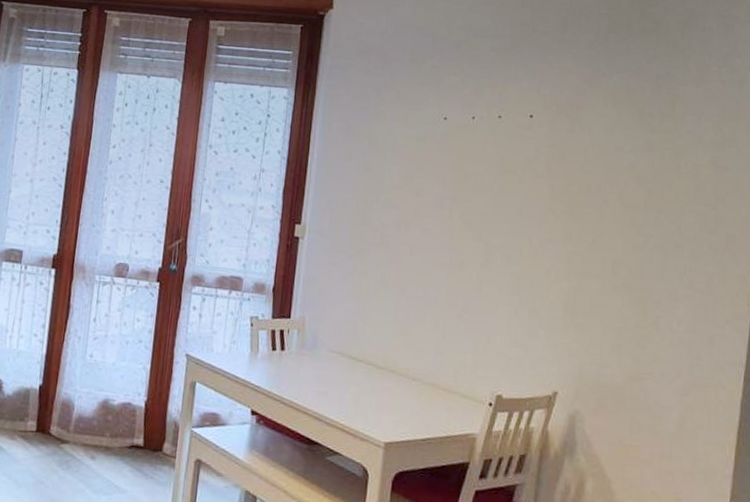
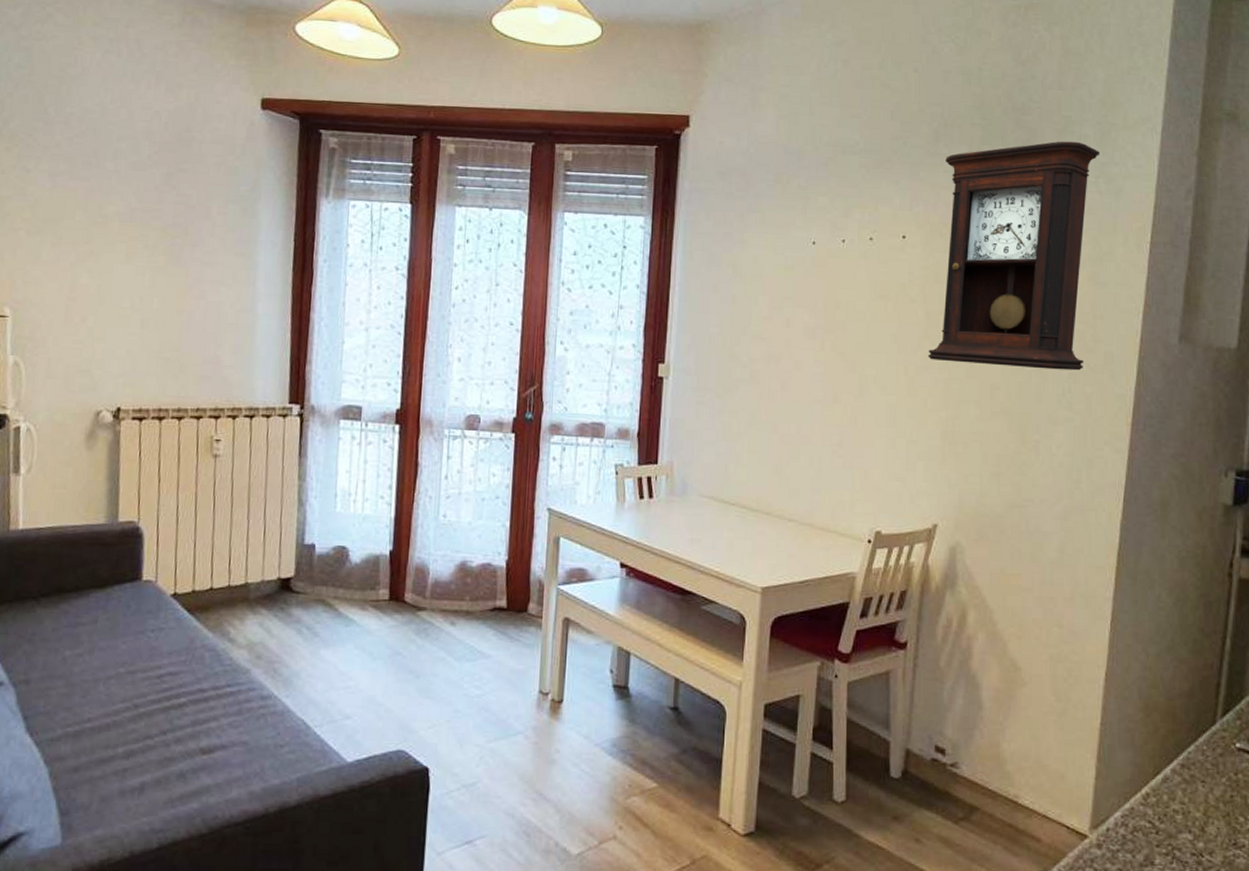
pendulum clock: none [552,32,724,251] -> present [928,141,1100,371]

